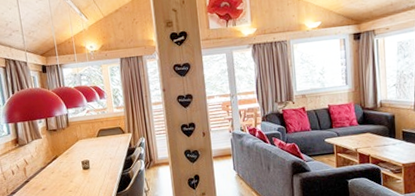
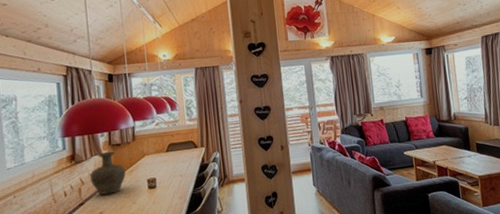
vase: none [33,136,63,174] -> present [90,152,126,195]

